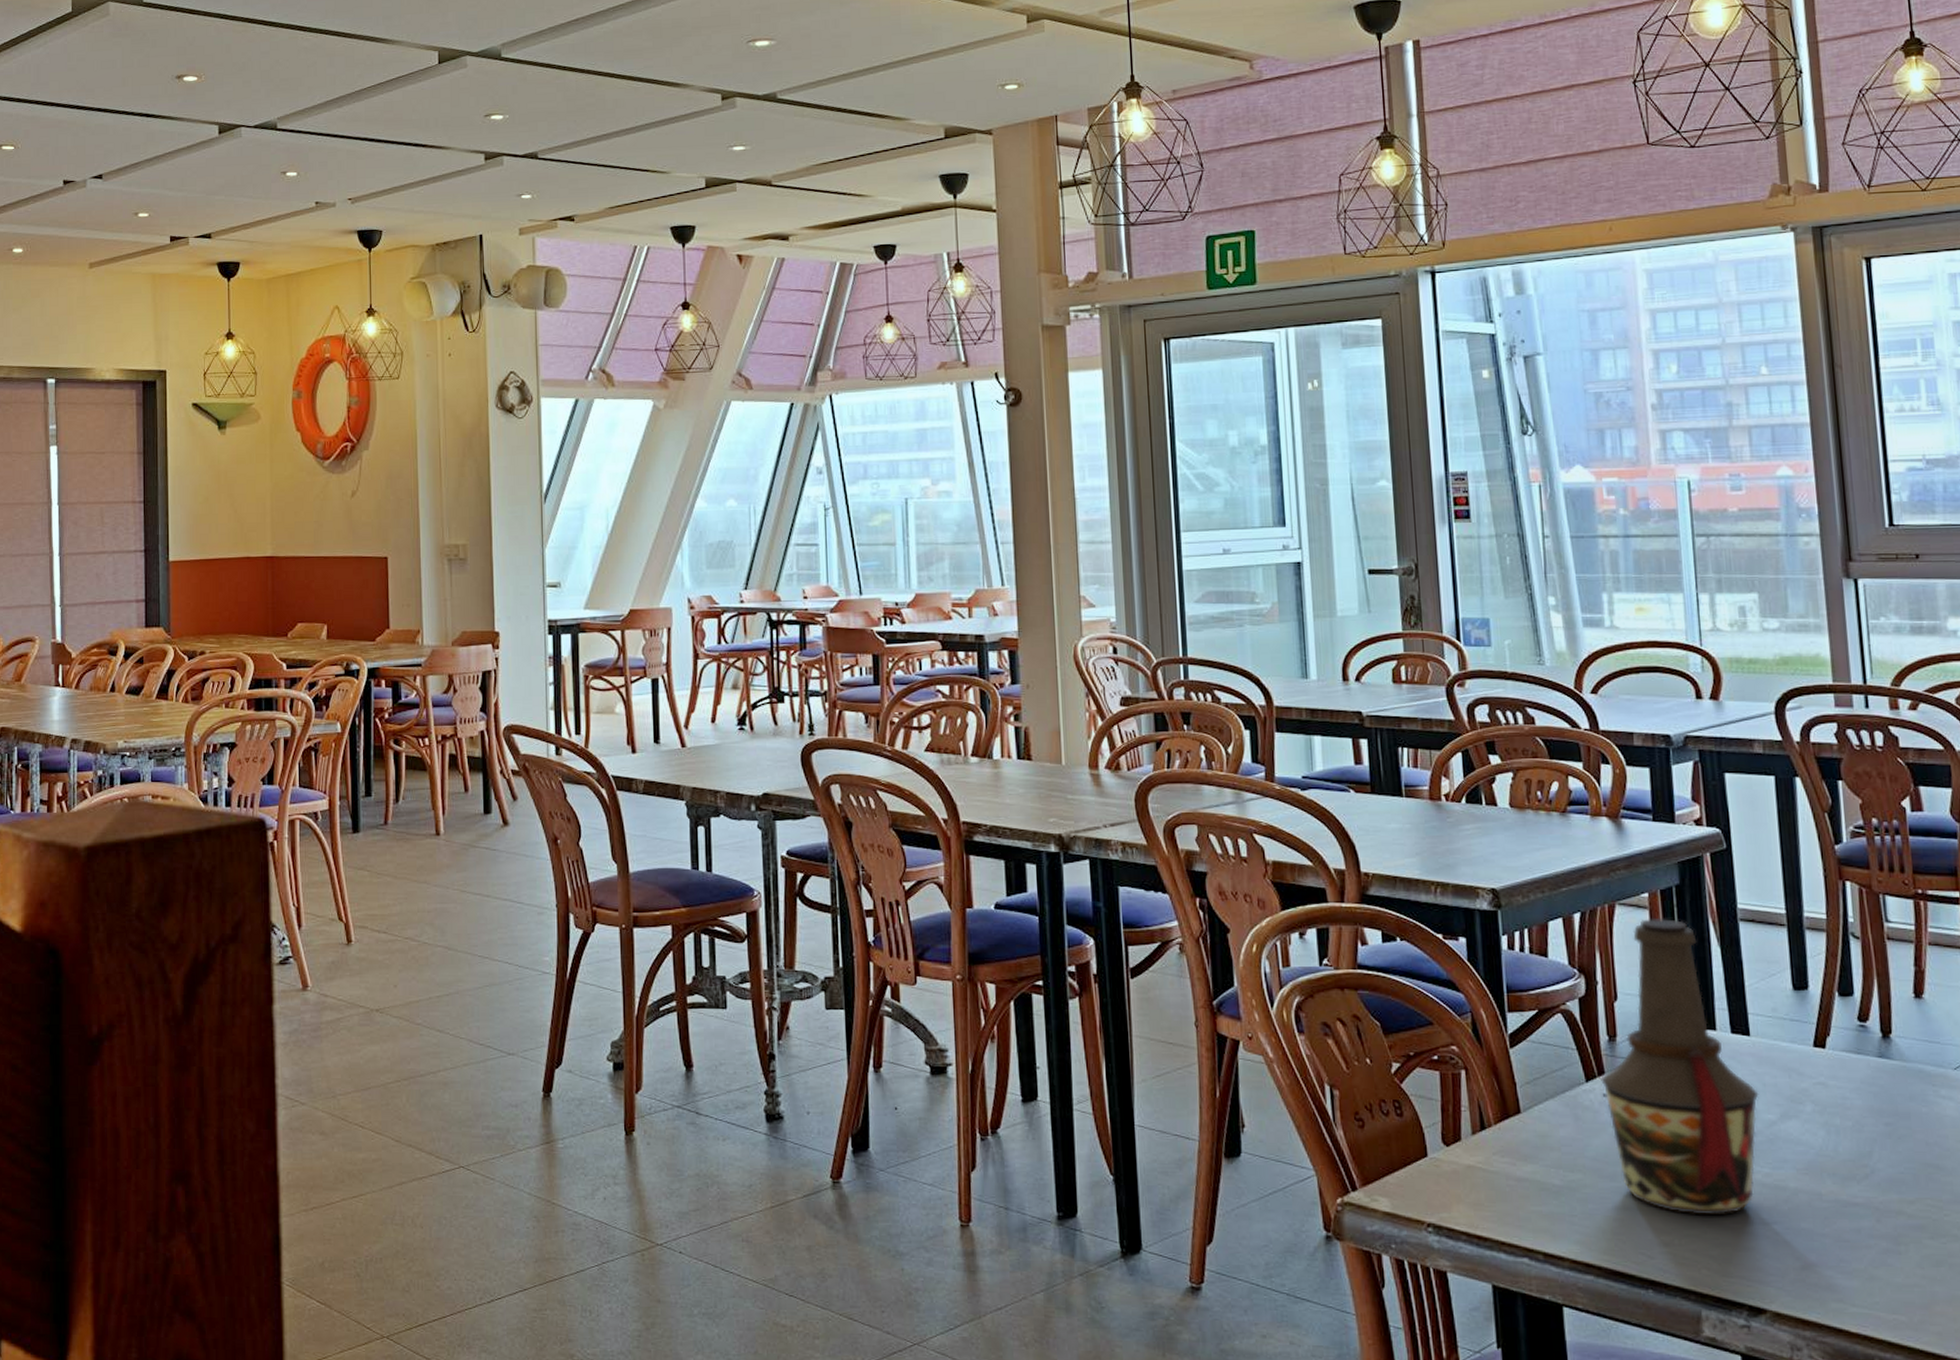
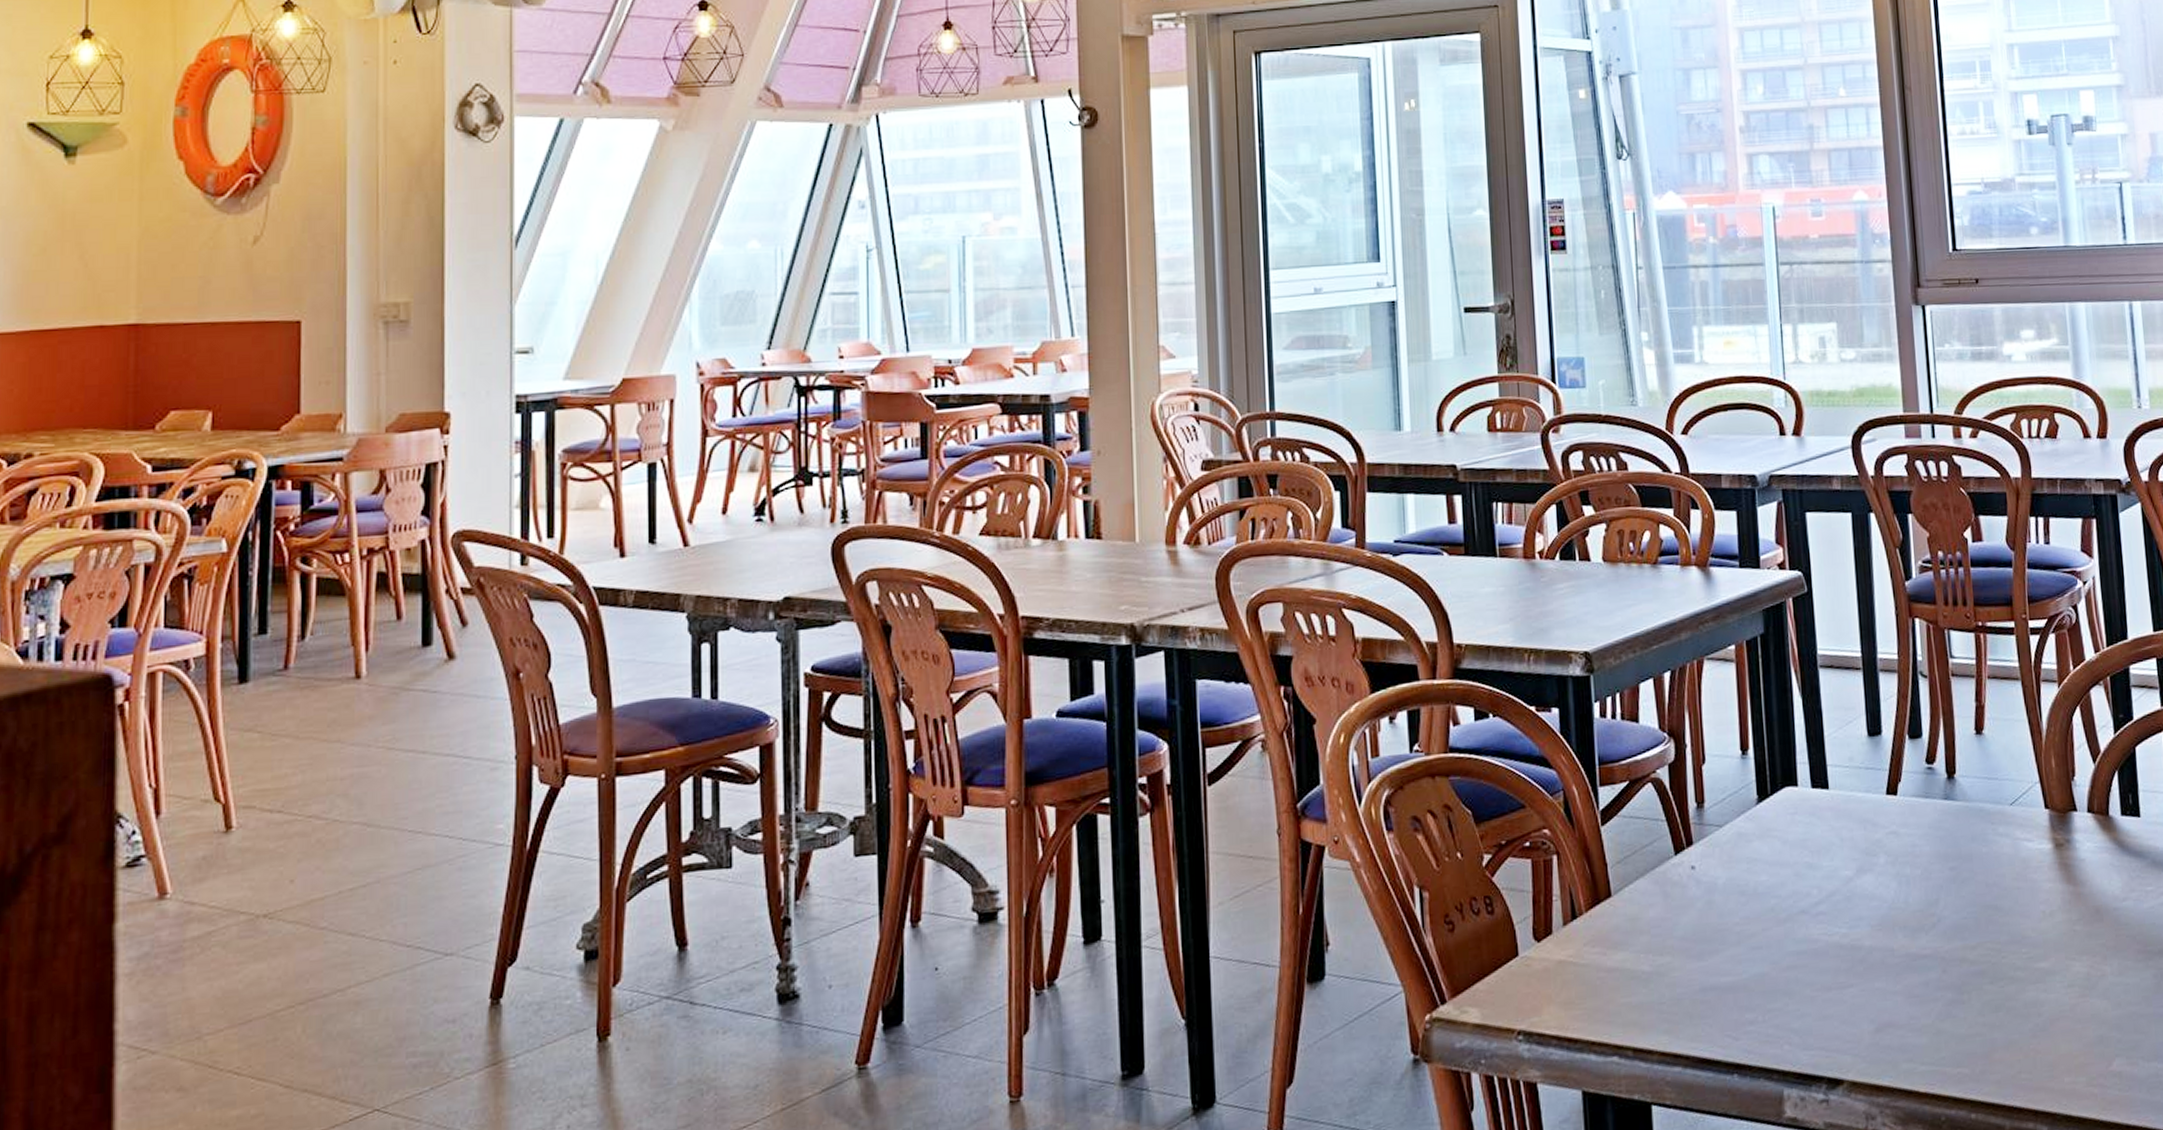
bottle: present [1600,919,1759,1216] -> none [1689,671,1837,988]

